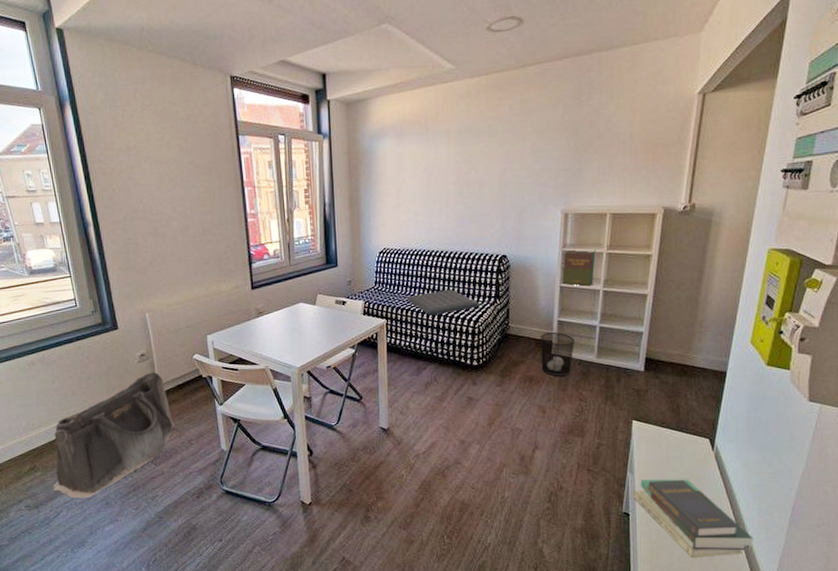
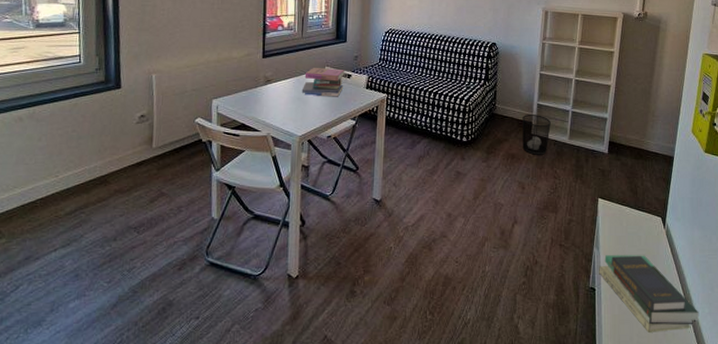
saddlebag: present [53,372,175,499] -> none [17,134,166,270]
books: none [295,295,339,326] -> present [301,67,344,97]
cushion: present [406,289,480,316] -> none [407,70,471,93]
books: present [562,249,596,287] -> none [542,43,570,76]

